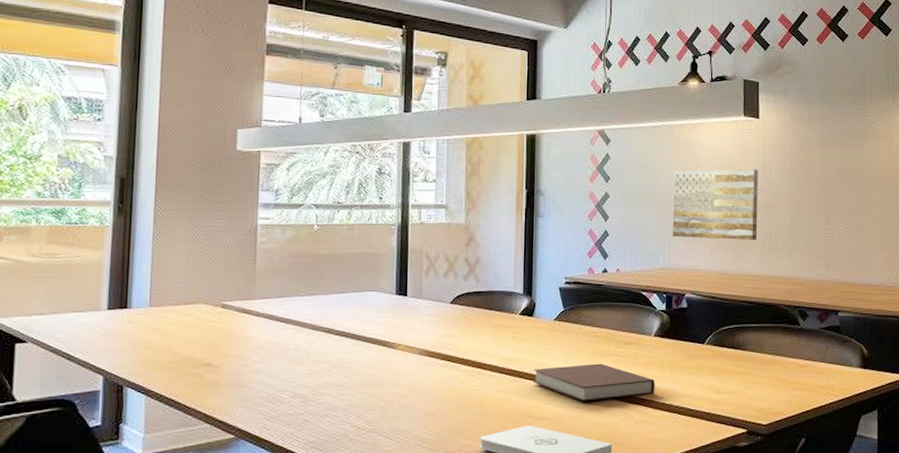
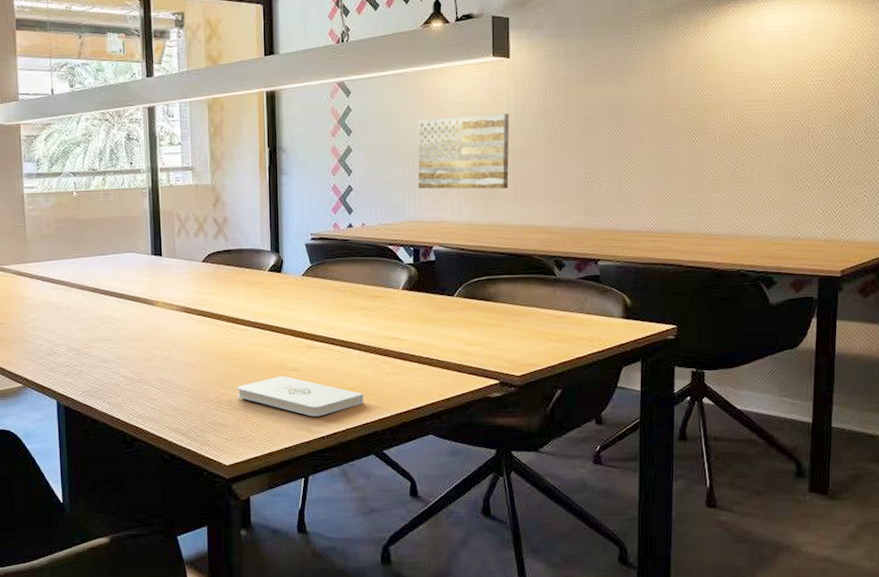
notebook: present [533,363,655,402] -> none [284,317,404,354]

